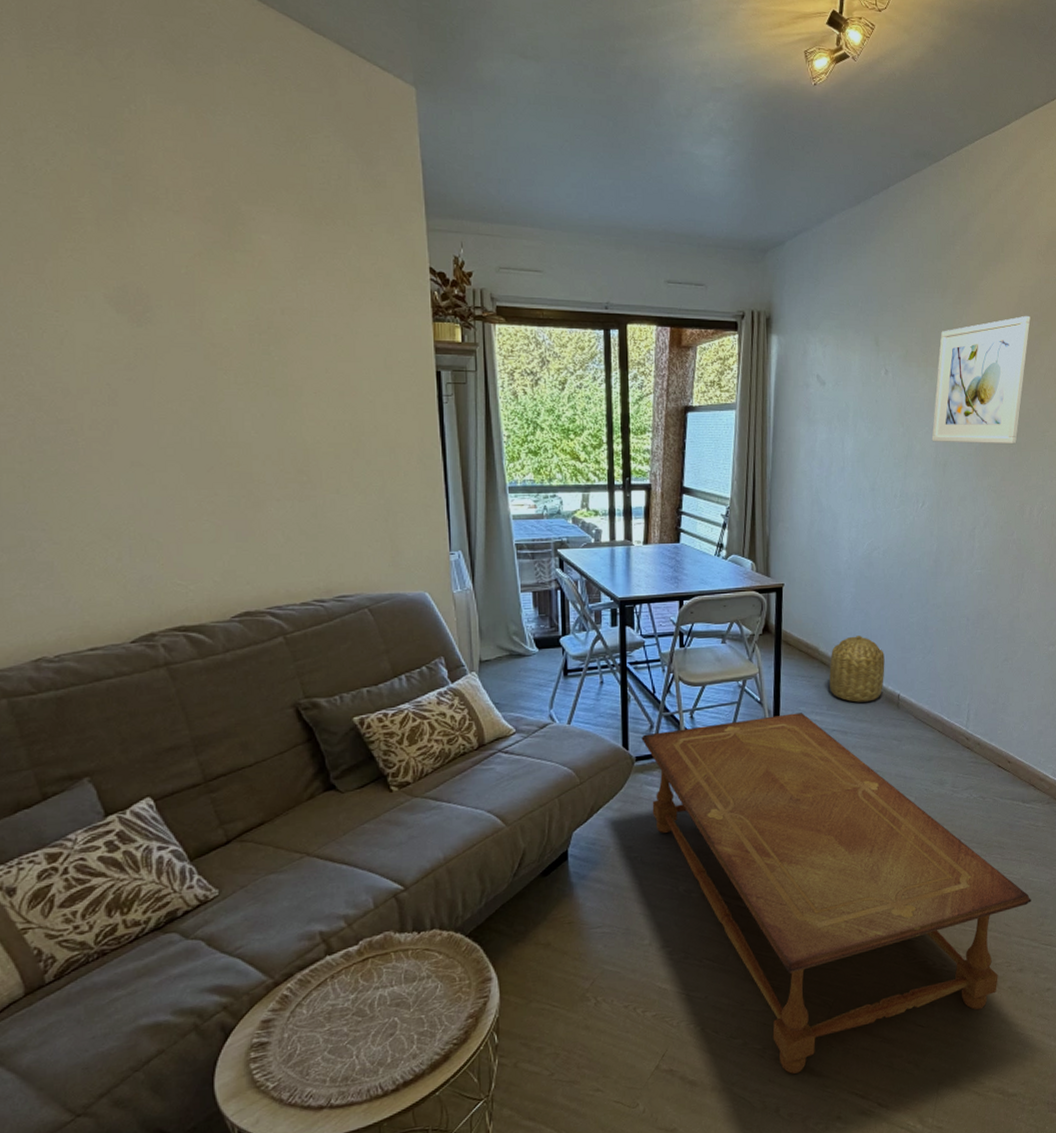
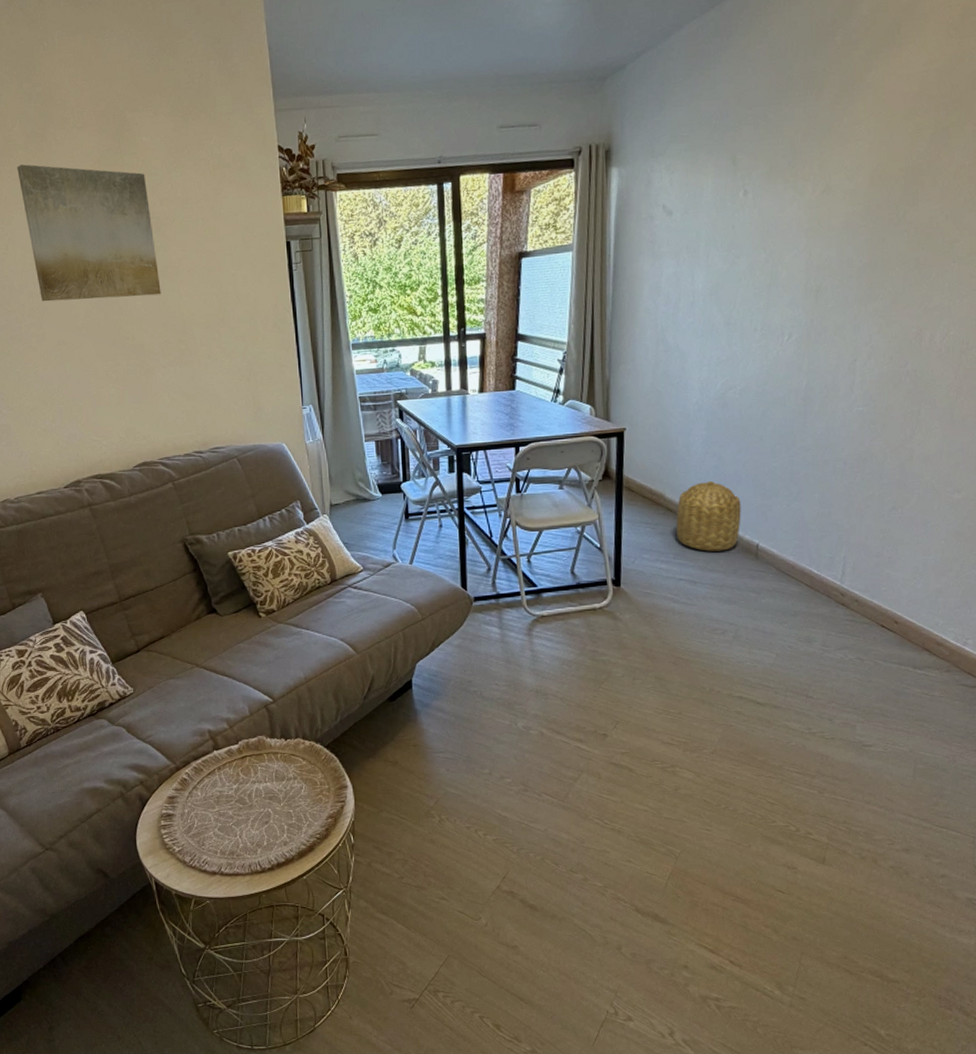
wall art: none [83,243,278,417] -> present [17,164,161,302]
coffee table: present [641,713,1031,1074] -> none [479,560,922,916]
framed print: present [931,315,1031,445] -> none [801,105,936,266]

